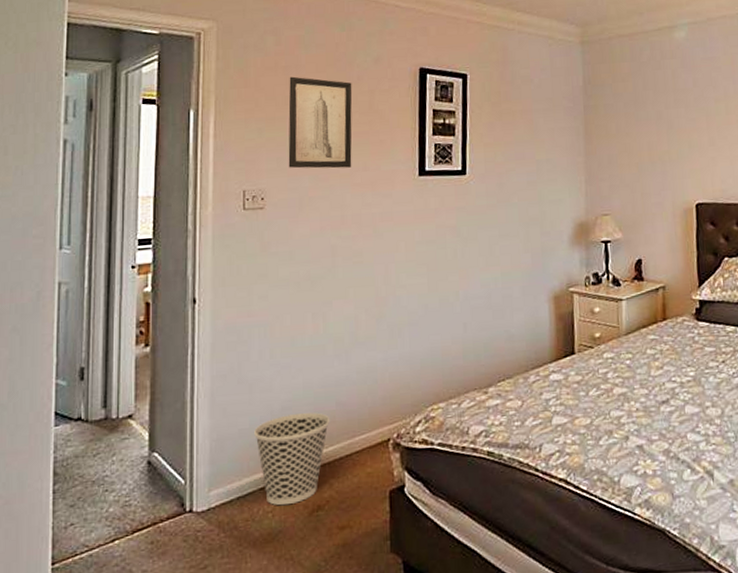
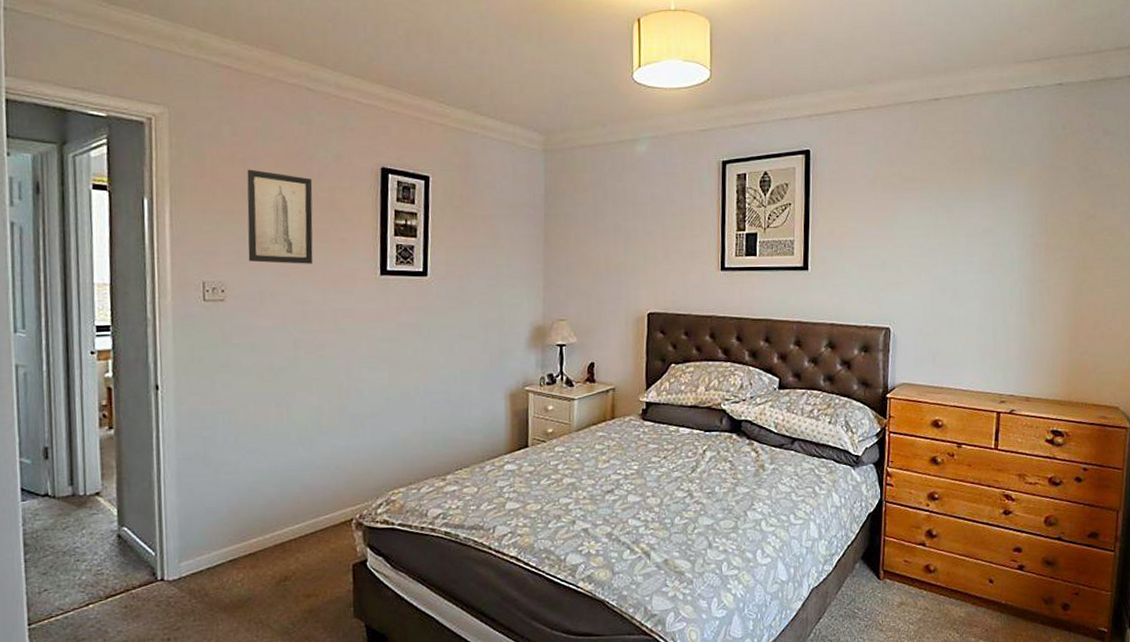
wastebasket: present [254,412,331,506] -> none [222,494,296,576]

